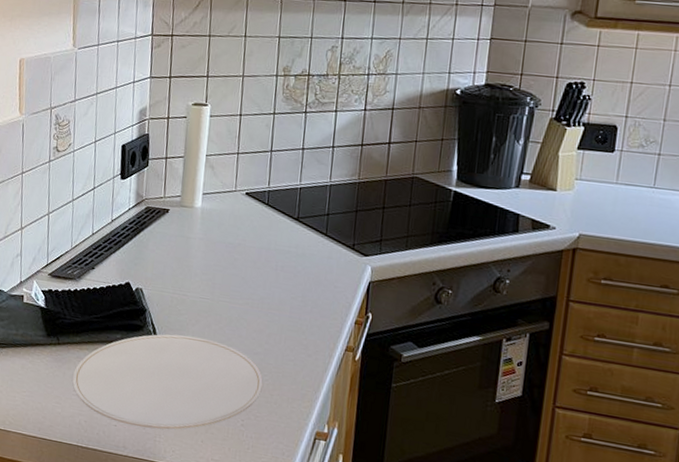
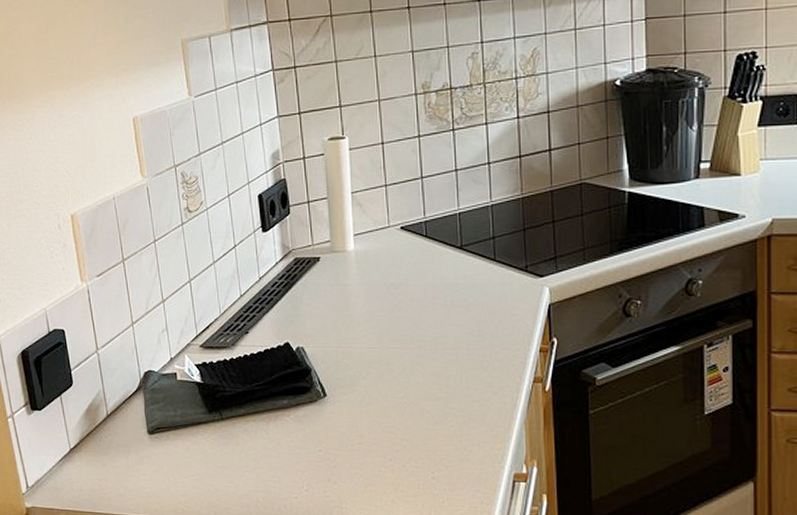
plate: present [72,334,263,430] -> none [243,390,449,496]

